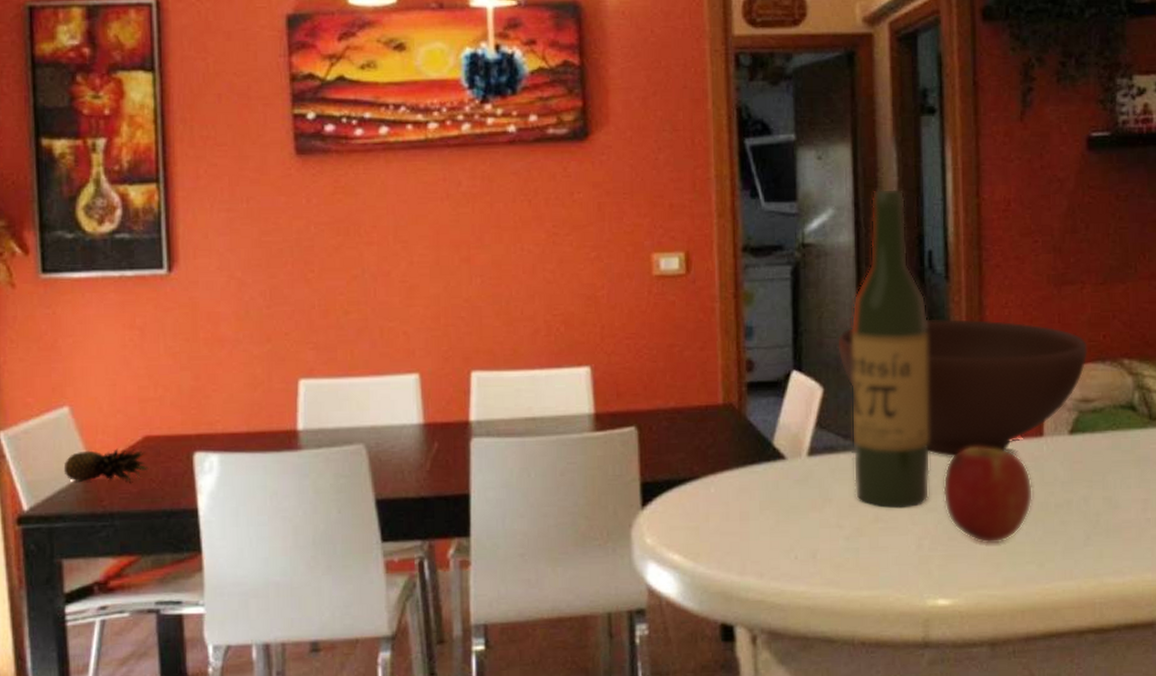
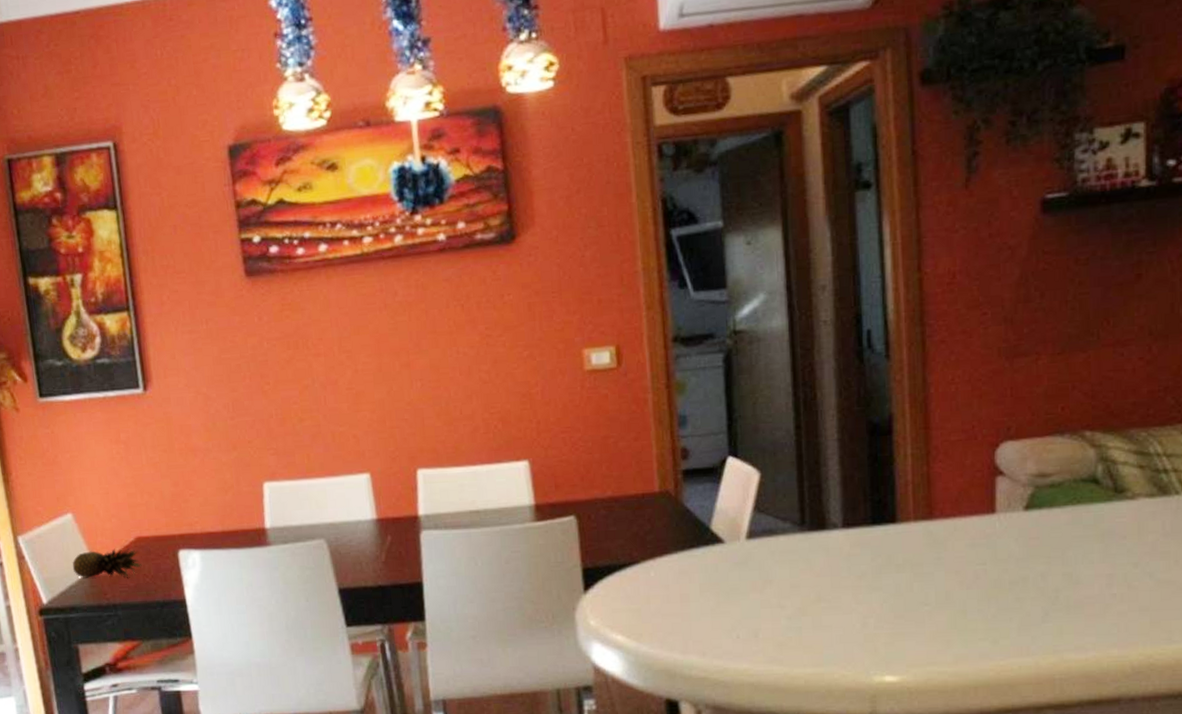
bowl: present [838,317,1088,457] -> none [773,397,1044,537]
wine bottle: present [851,188,931,508] -> none [787,268,875,588]
fruit: present [943,445,1034,543] -> none [888,524,986,621]

